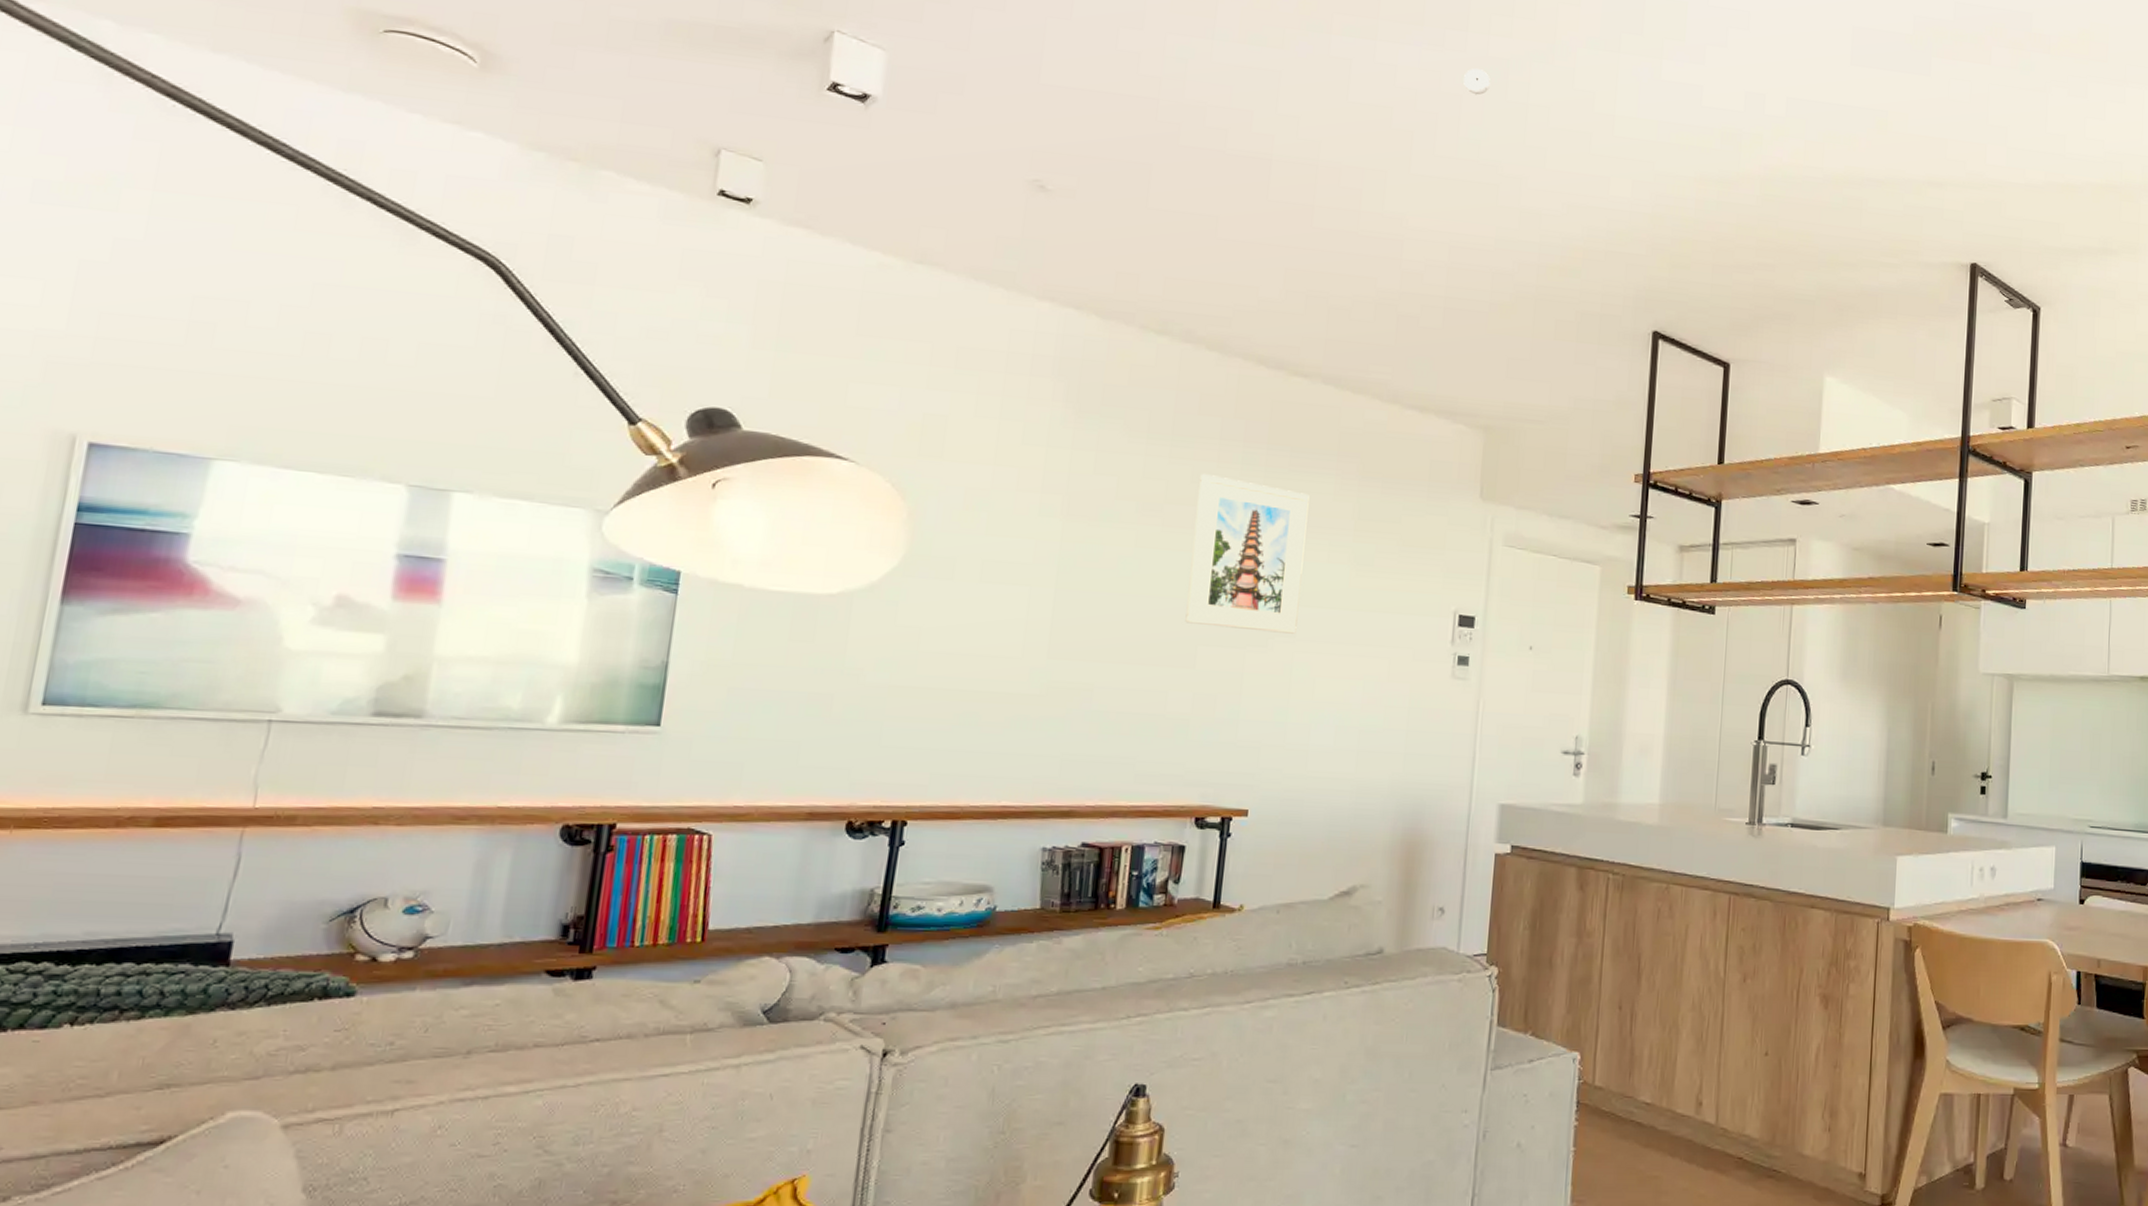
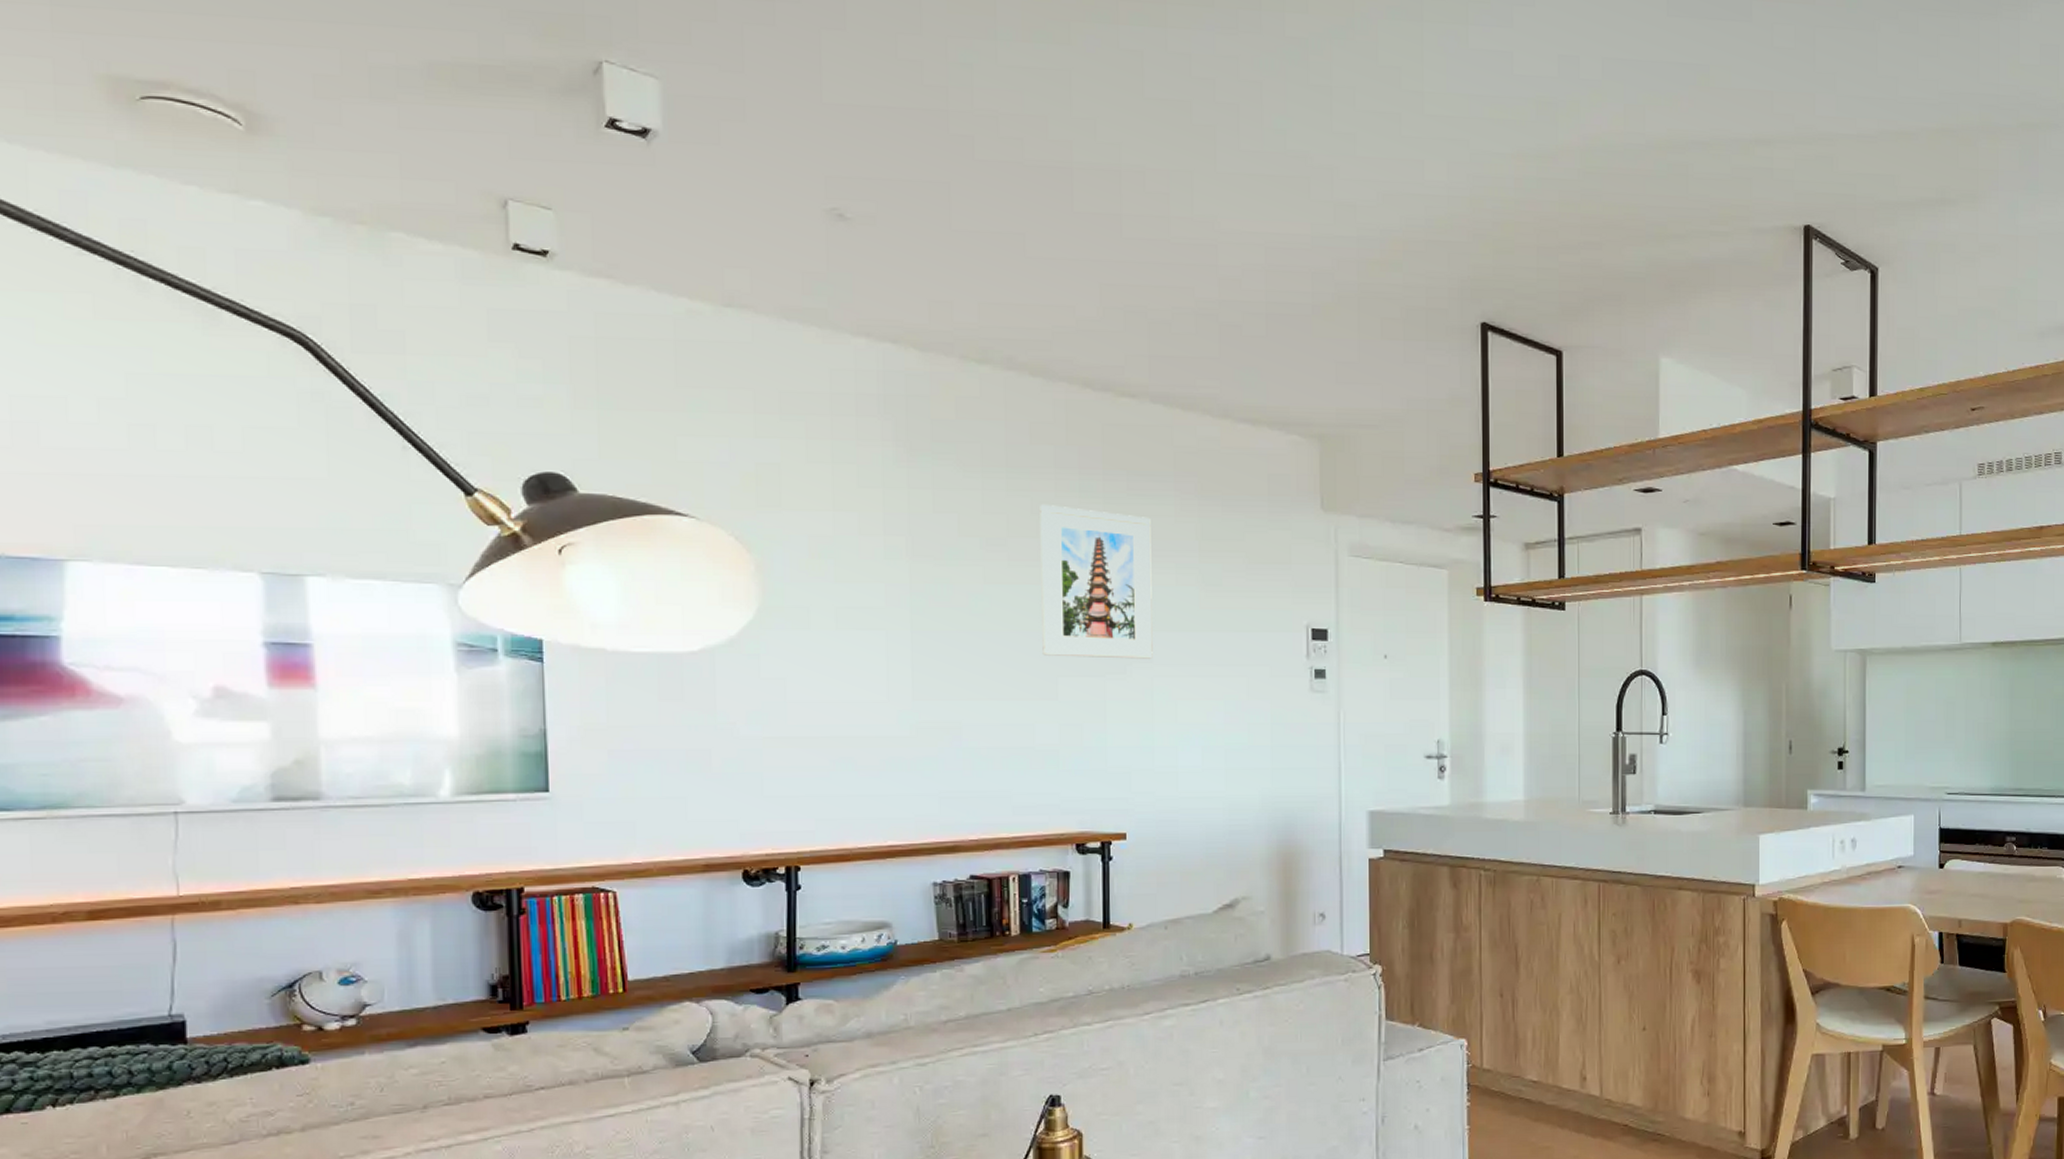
smoke detector: present [1463,68,1490,95] -> none [1262,51,1290,81]

